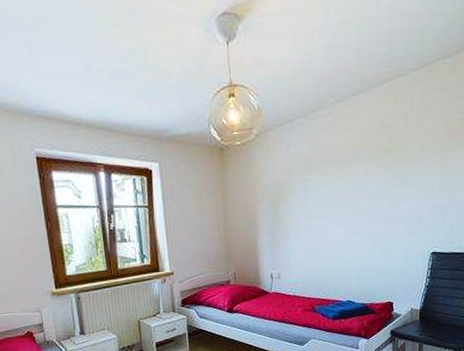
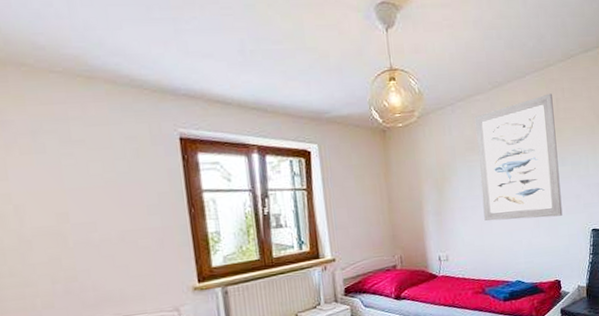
wall art: none [314,107,401,241] -> present [474,93,563,221]

